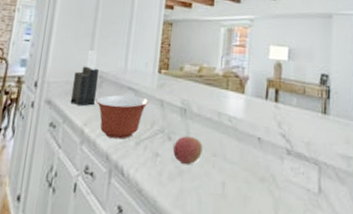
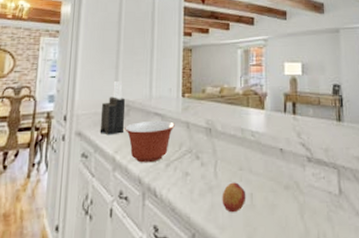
fruit: present [172,136,203,165] -> none [201,154,229,181]
fruit: none [191,168,218,200] -> present [222,182,246,212]

